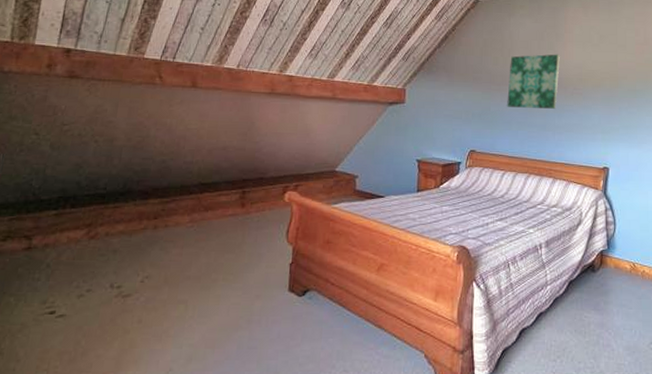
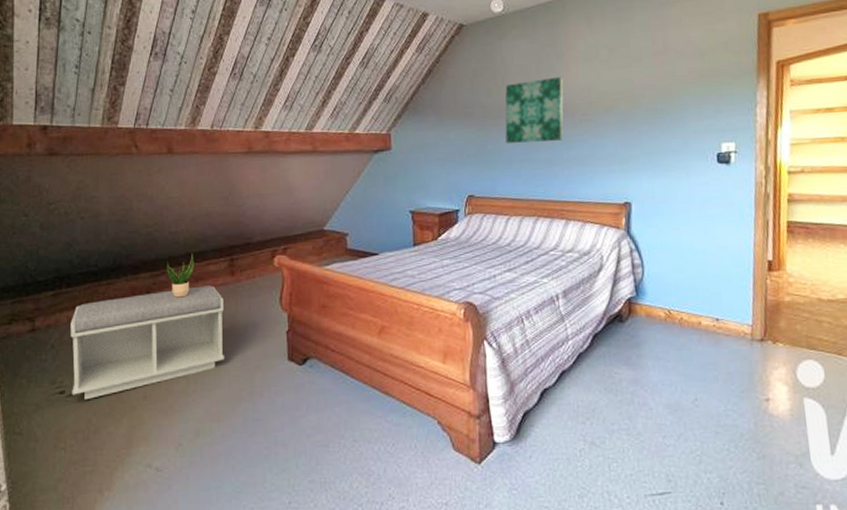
bench: none [62,215,231,322] -> present [70,286,225,400]
potted plant: none [177,183,207,225] -> present [167,253,195,298]

